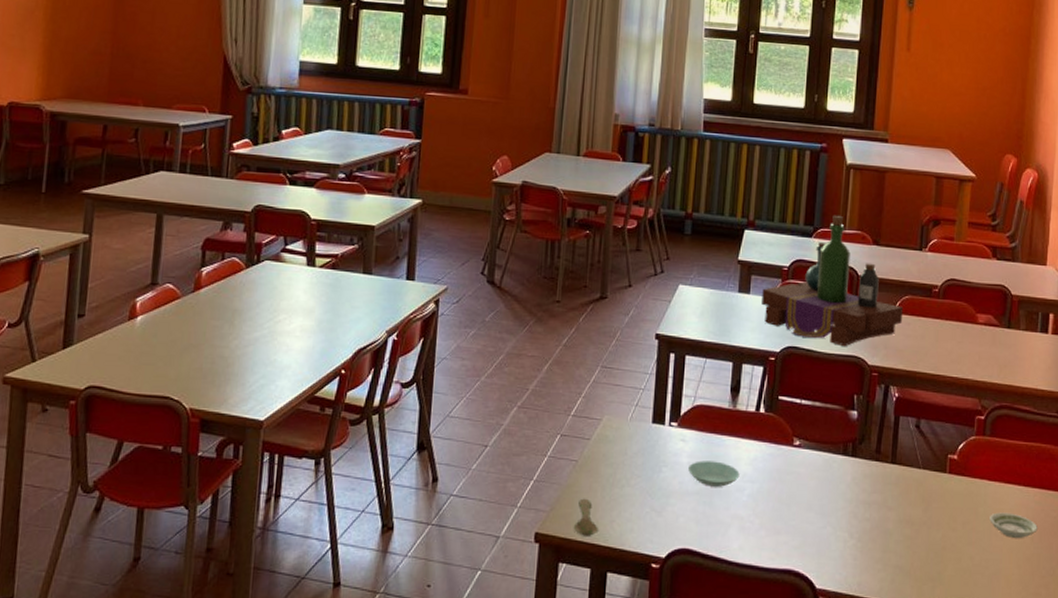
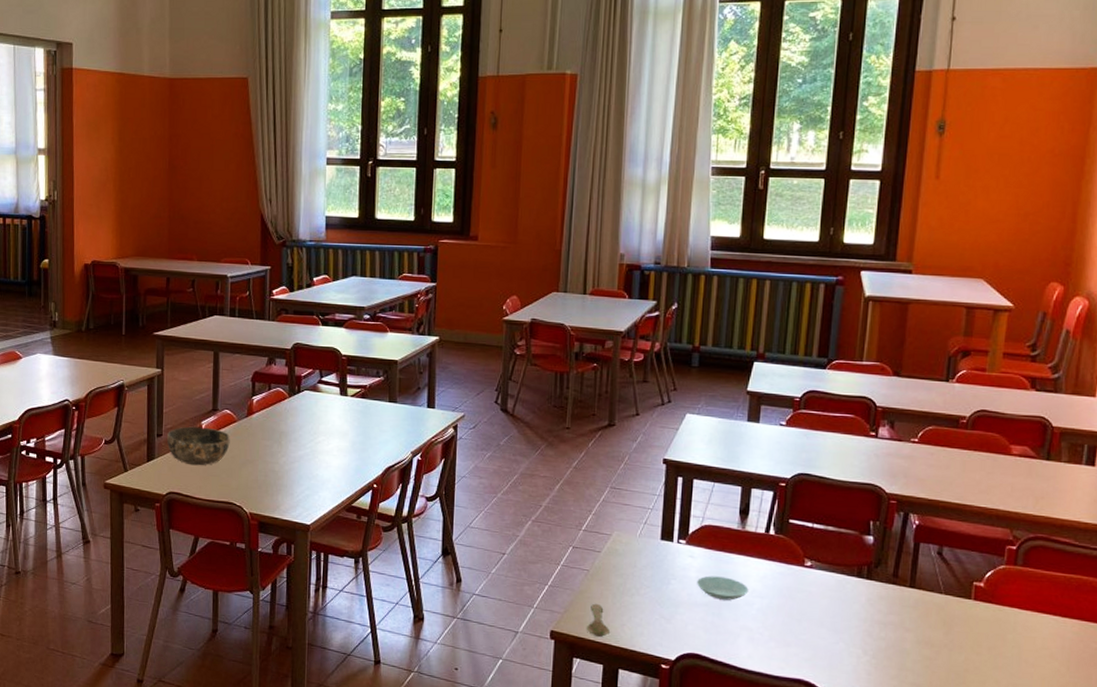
bowl: none [90,304,171,353] -> present [167,426,230,466]
bottle: present [762,215,904,347] -> none [772,347,926,475]
saucer: present [990,512,1038,539] -> none [1019,640,1075,667]

